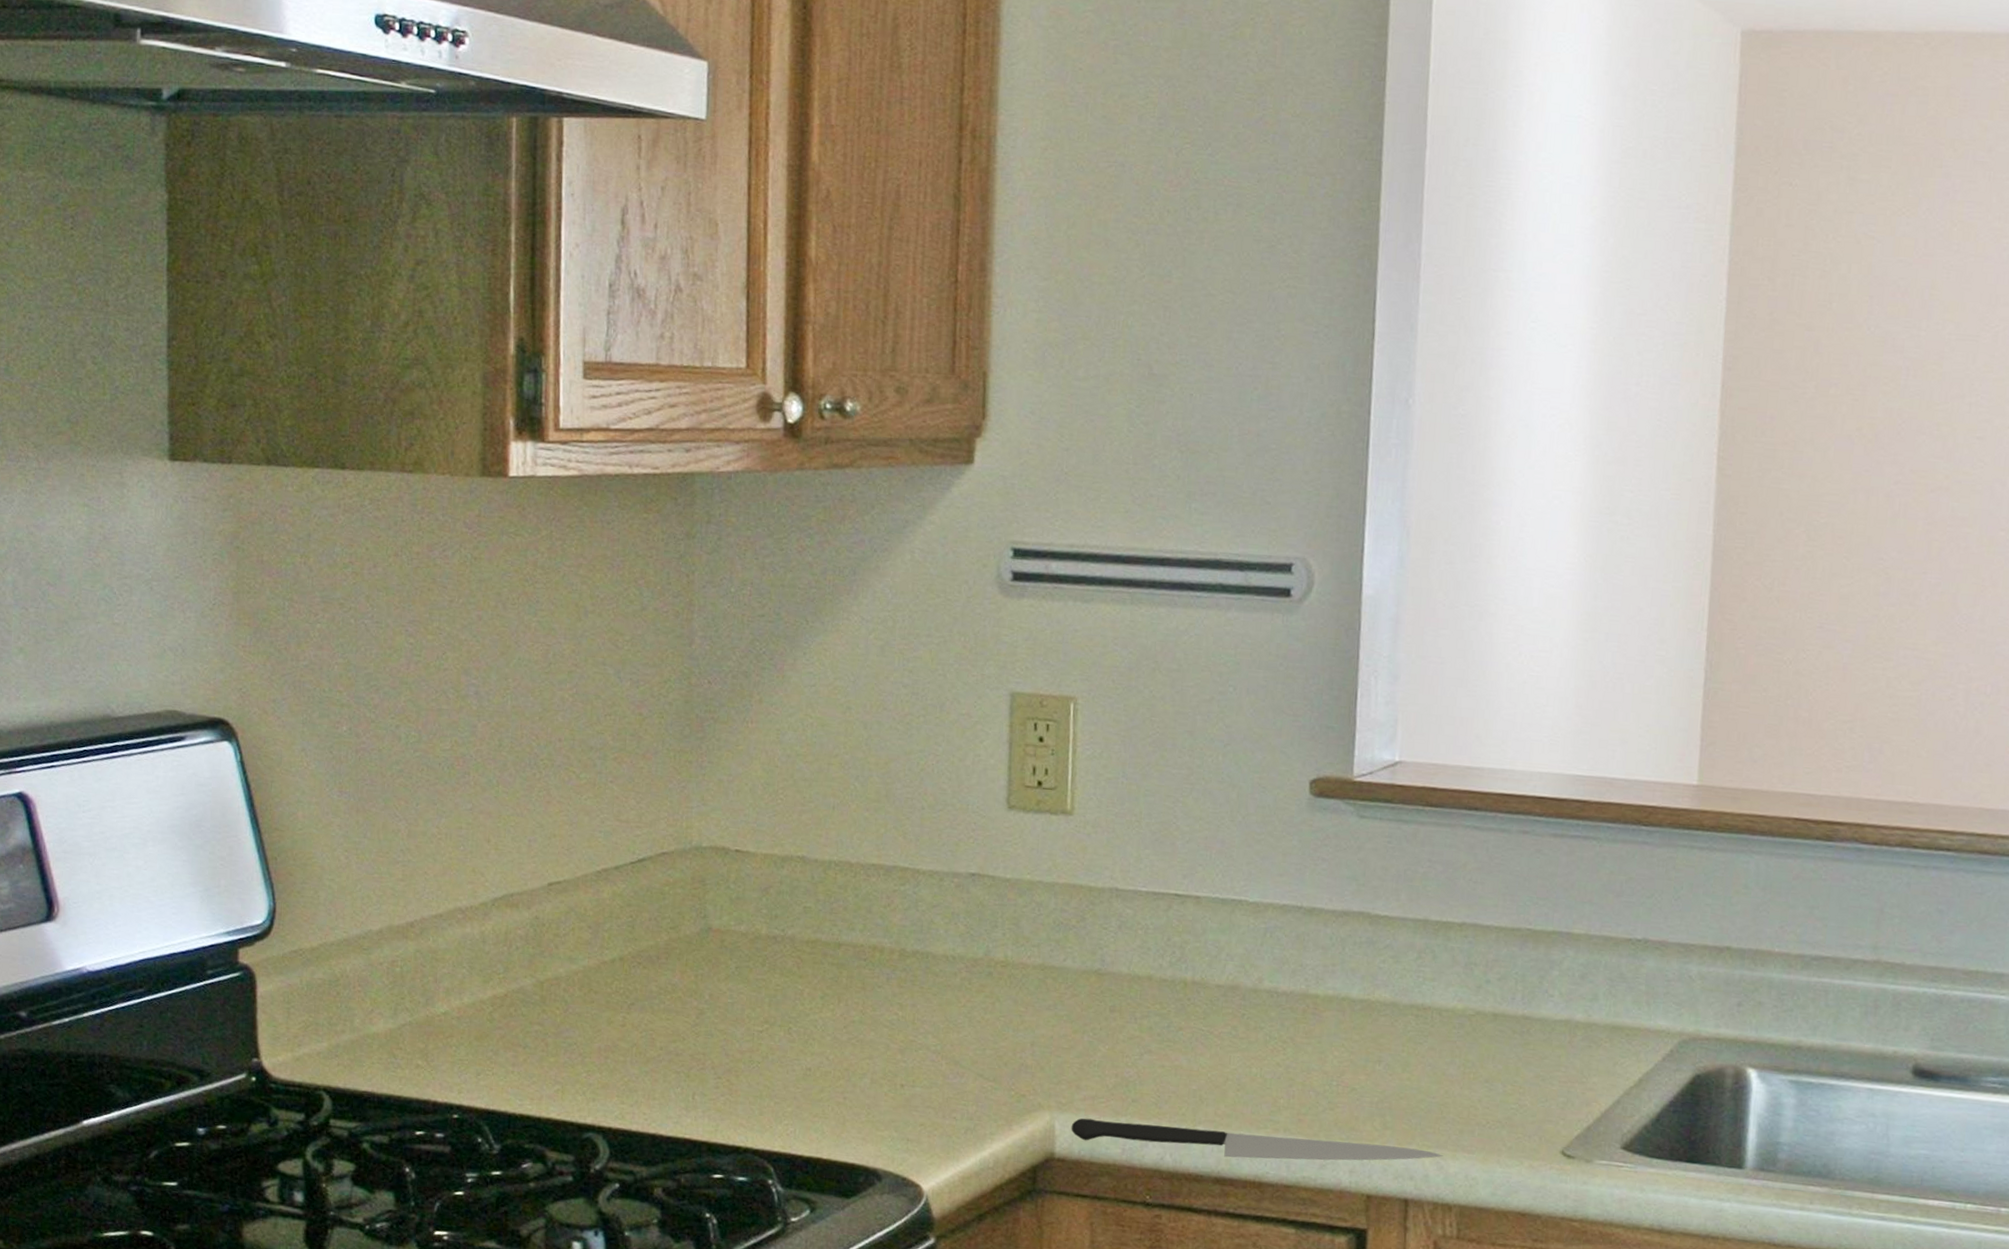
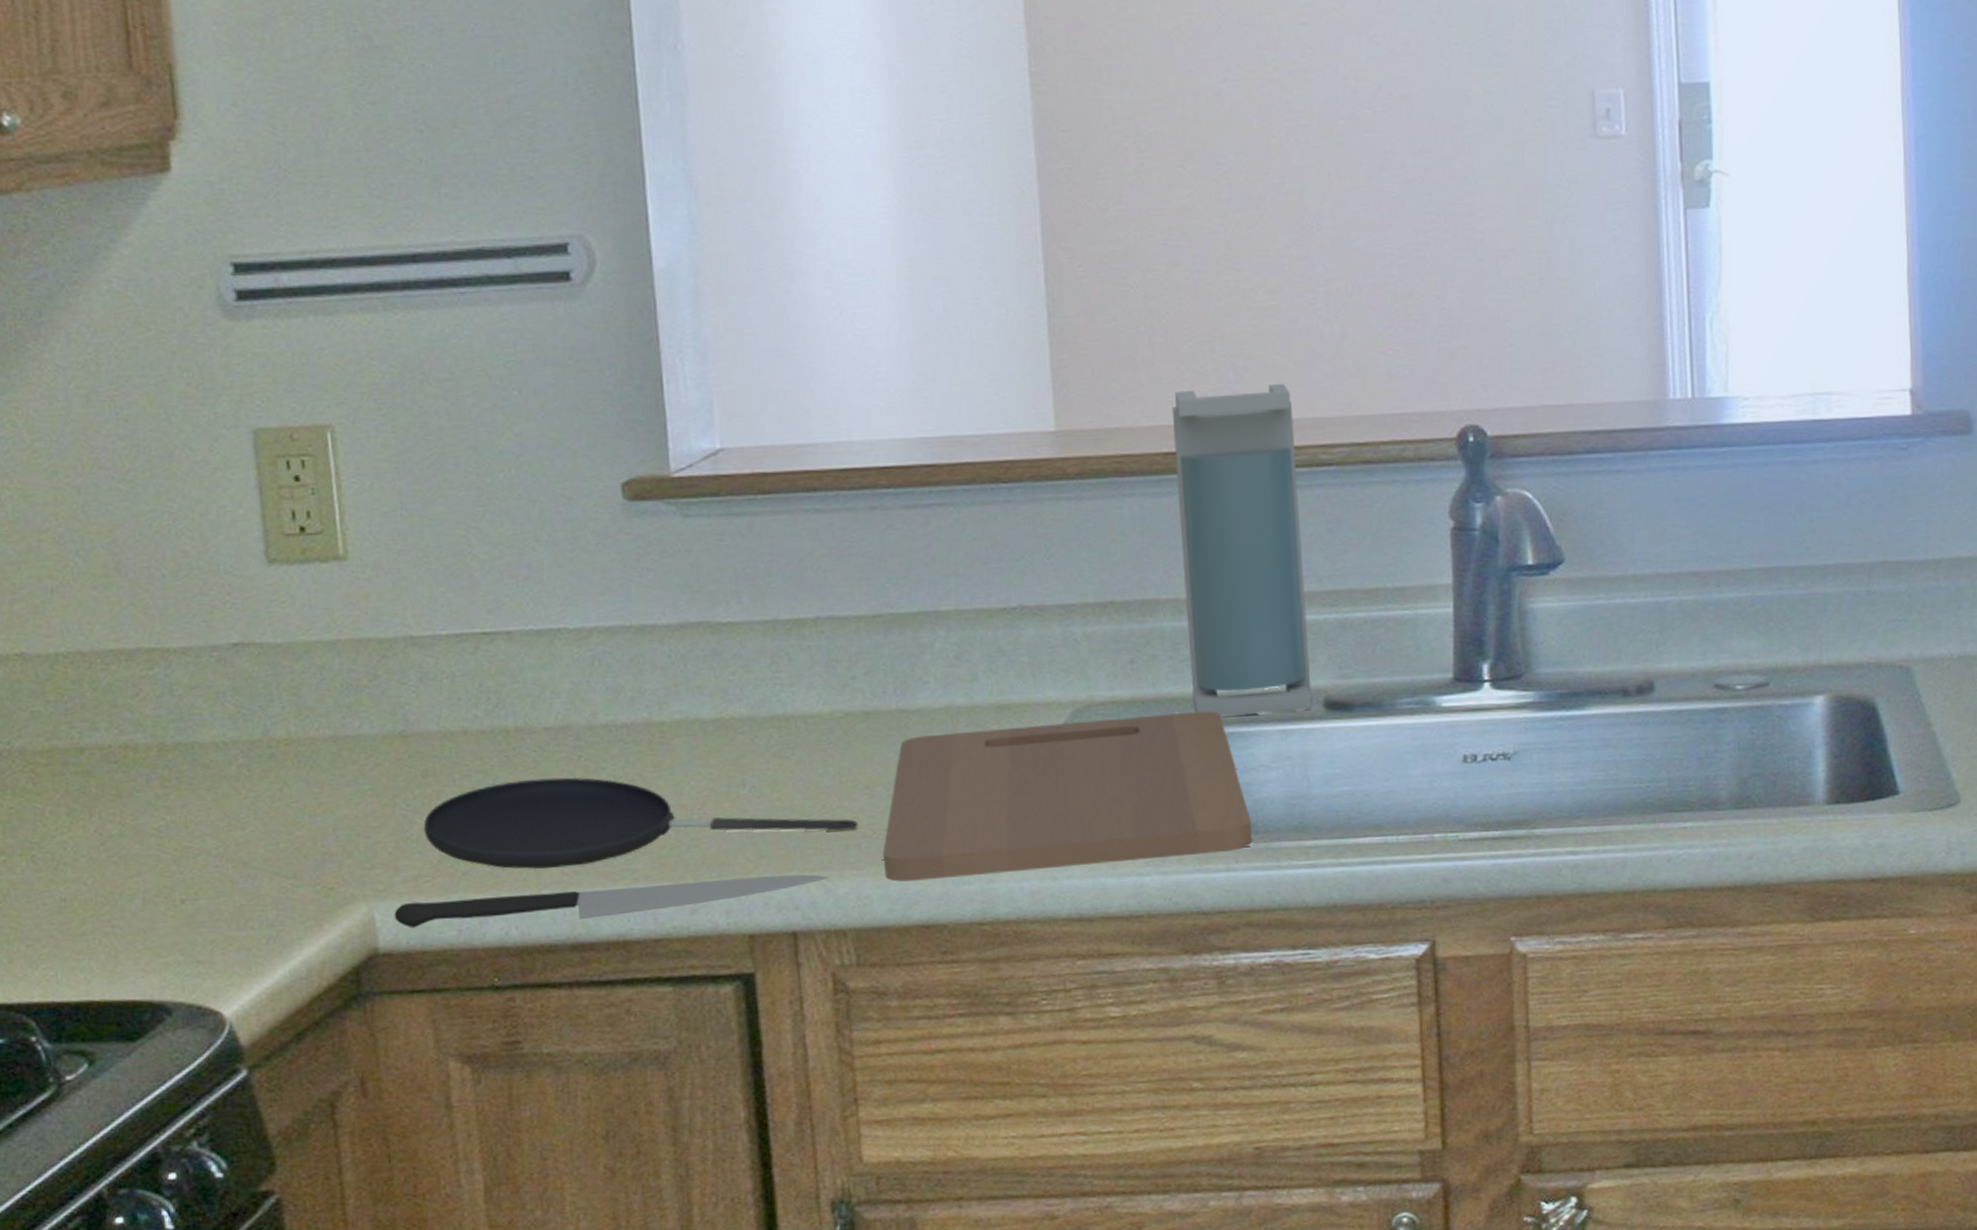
frying pan: none [1105,1027,1475,1117] -> present [423,777,858,870]
cutting board: none [1491,1042,1830,1193] -> present [883,711,1253,882]
soap dispenser: none [1790,763,1920,1074] -> present [1172,383,1312,717]

